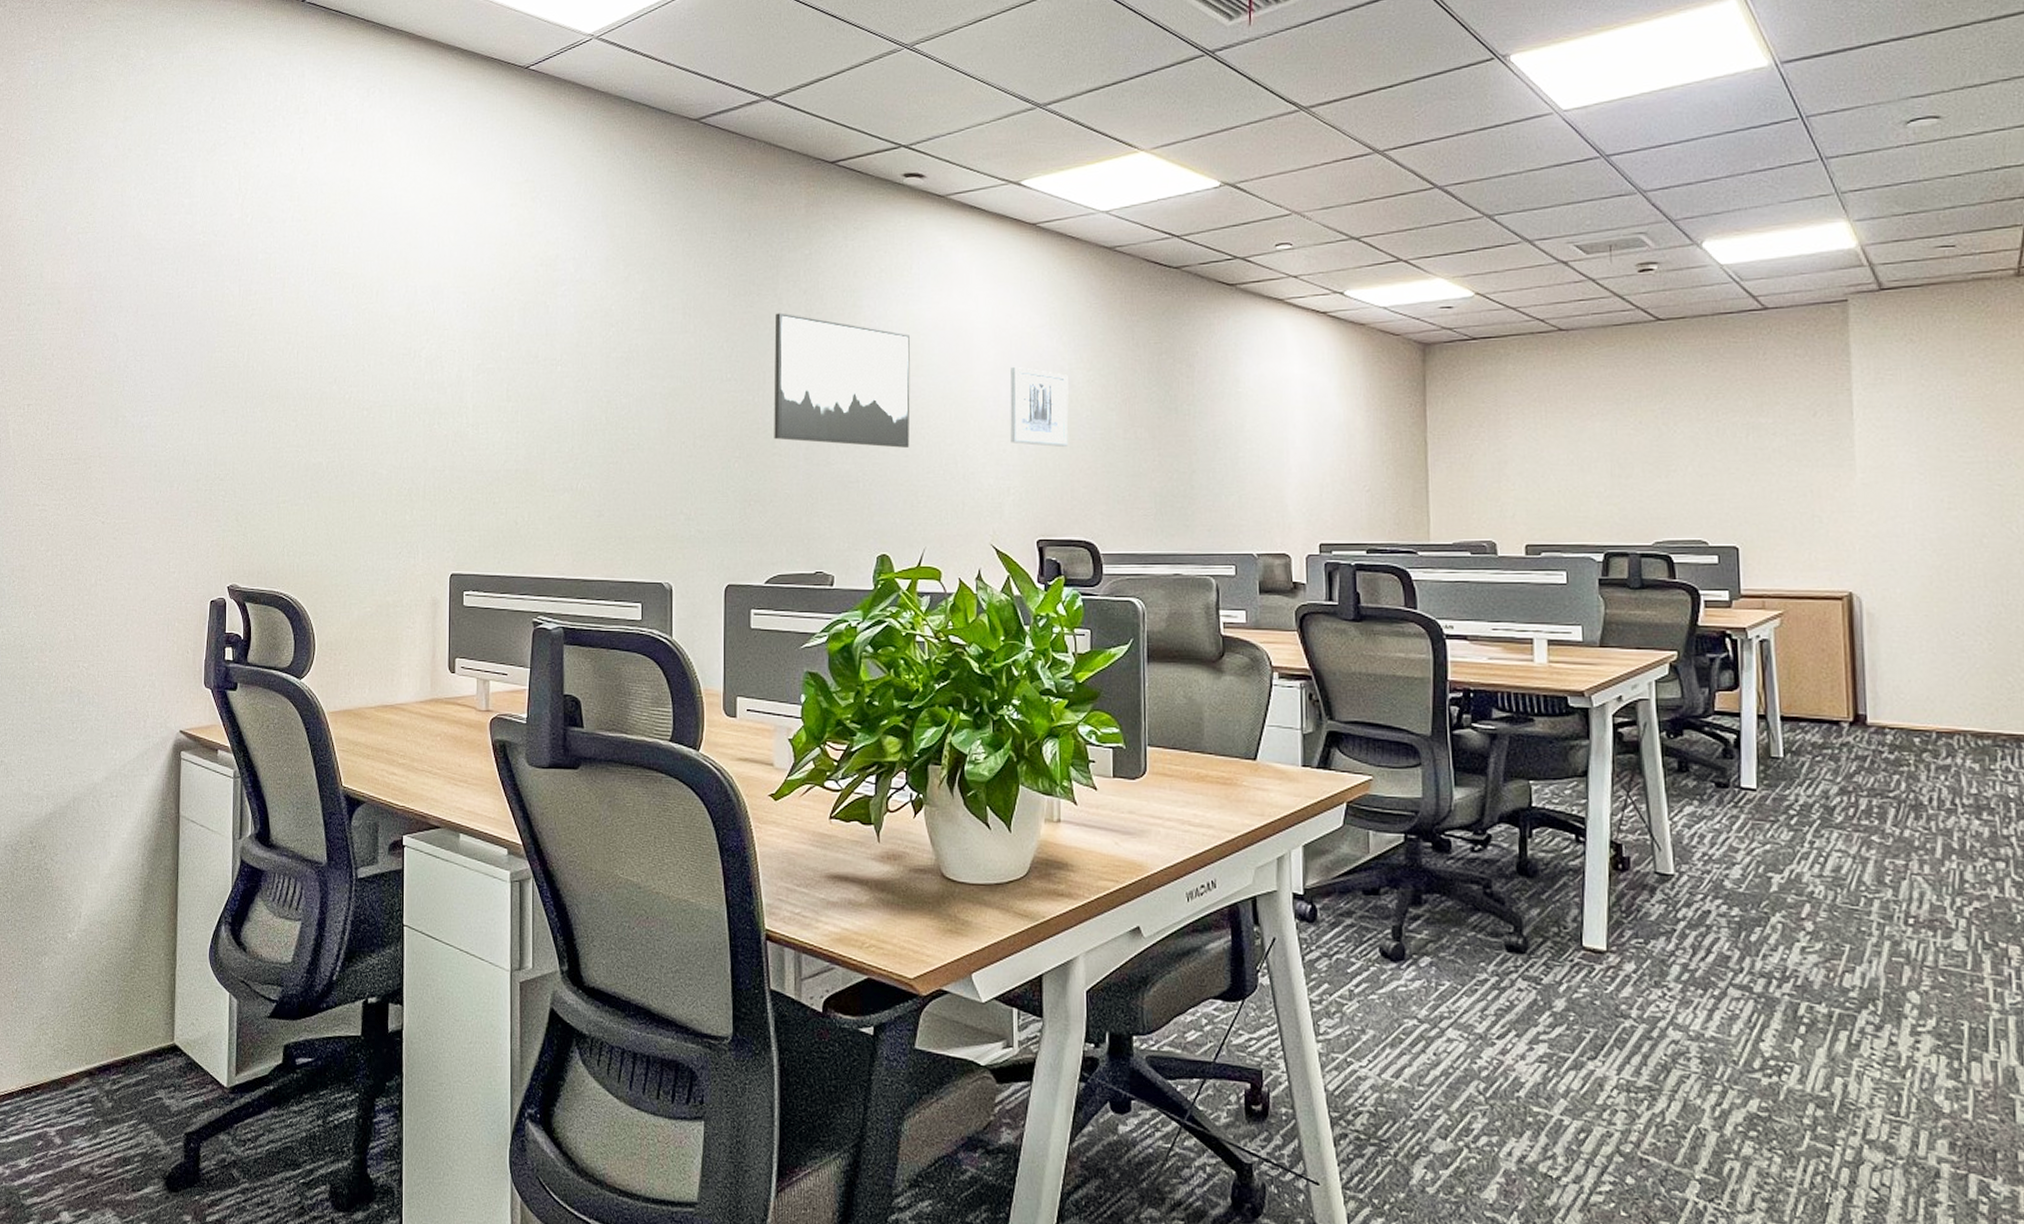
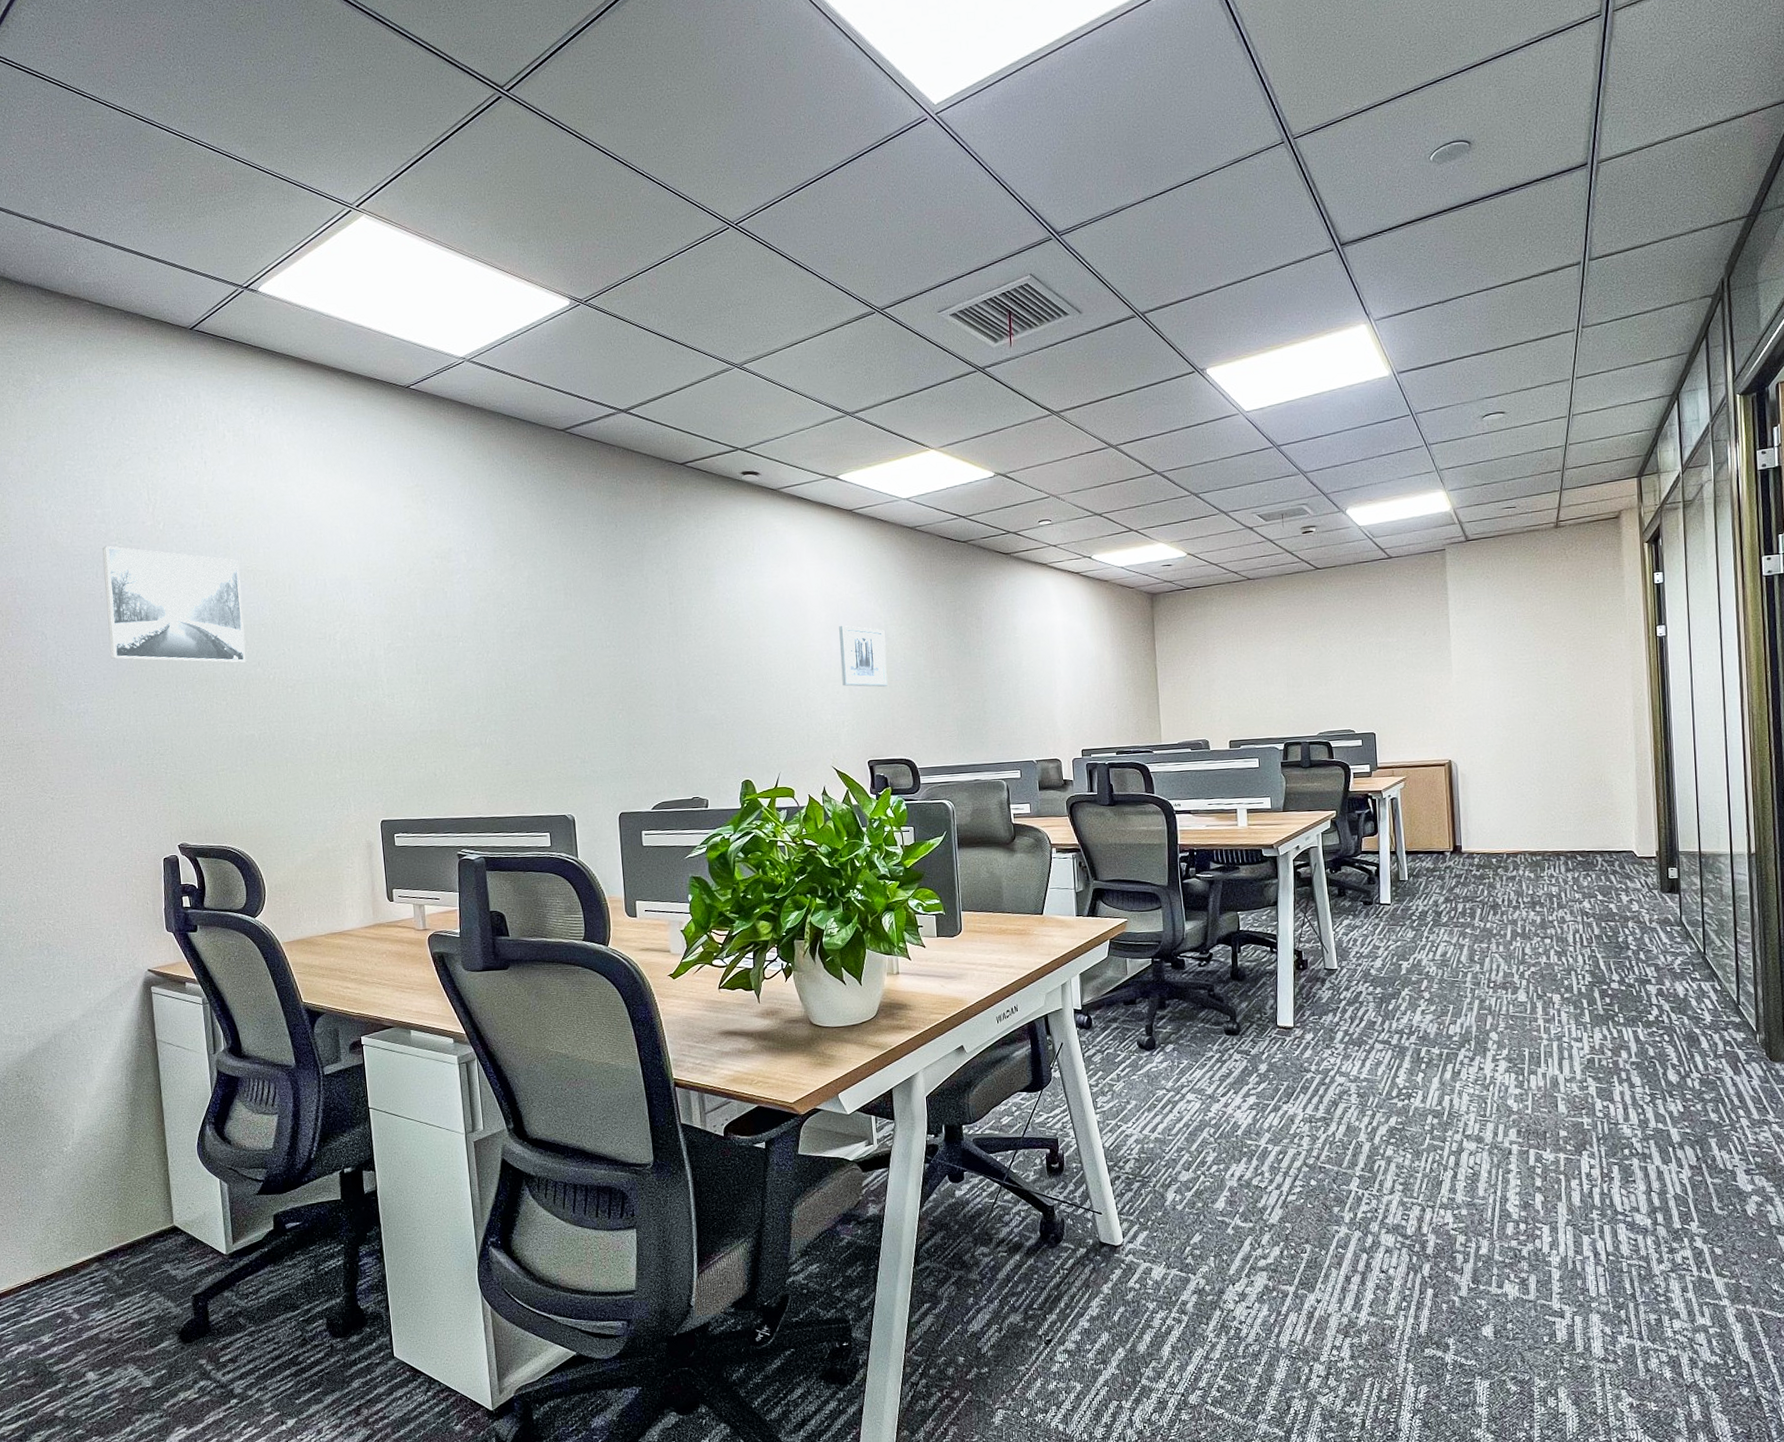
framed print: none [181,240,325,379] -> present [102,546,246,663]
wall art: present [774,312,910,448] -> none [643,590,762,695]

